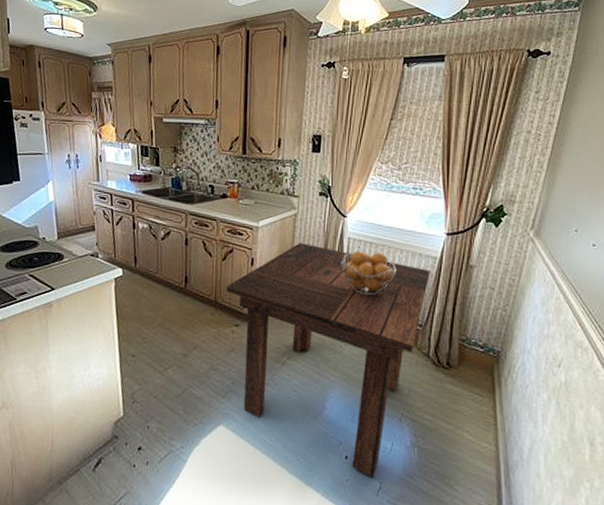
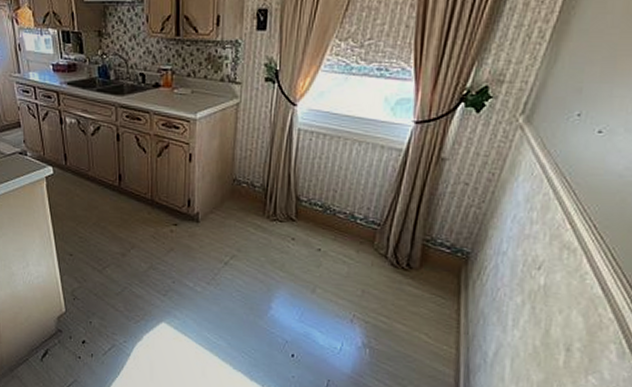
dining table: present [226,243,430,478] -> none [162,136,393,376]
fruit basket: present [341,250,397,296] -> none [290,143,354,193]

